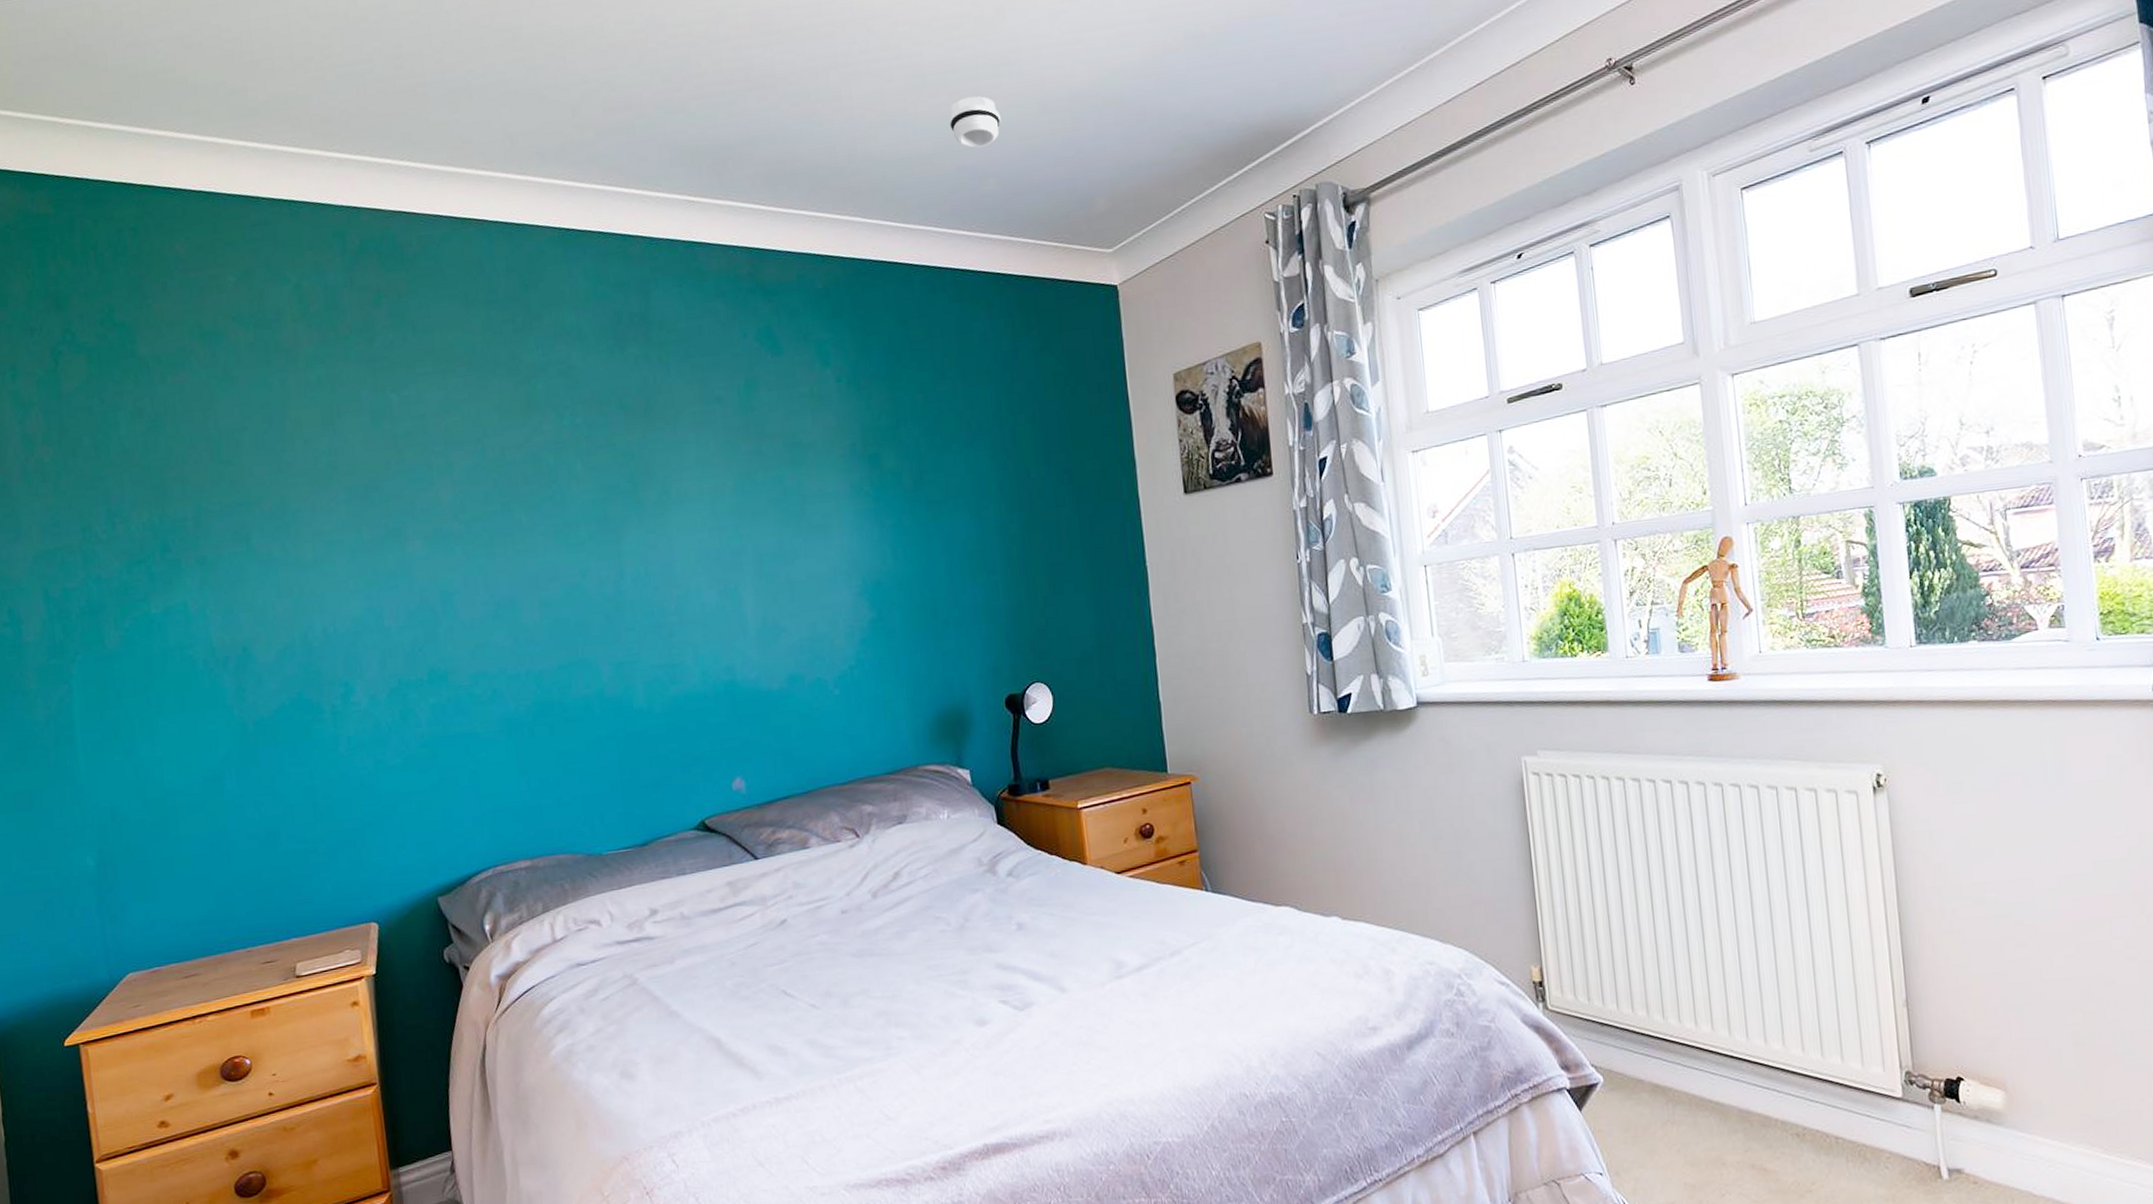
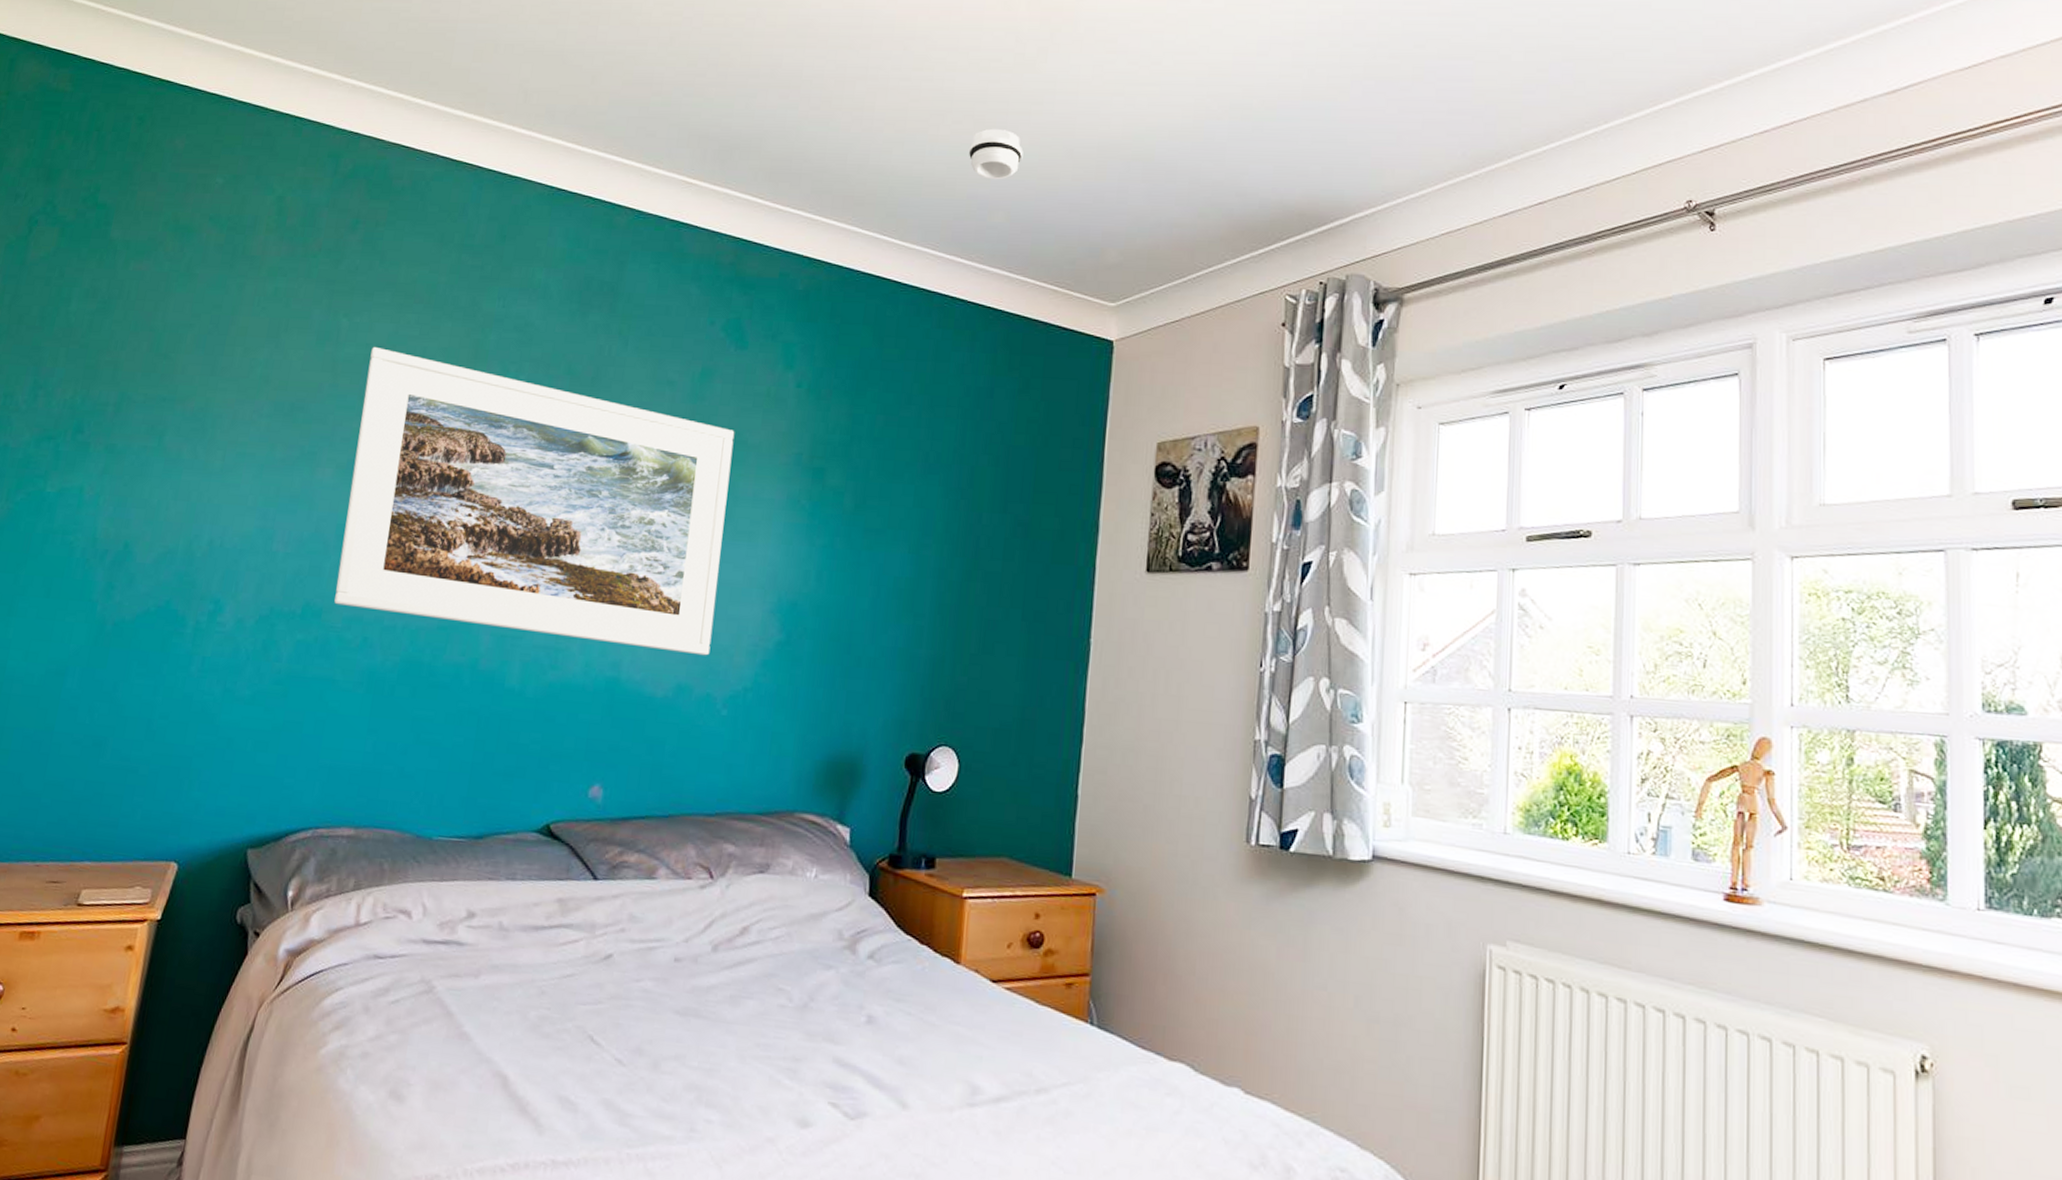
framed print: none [427,415,812,665] -> present [334,346,735,656]

